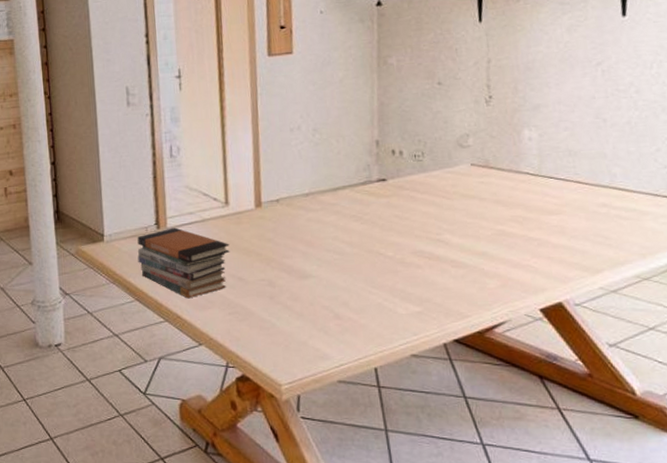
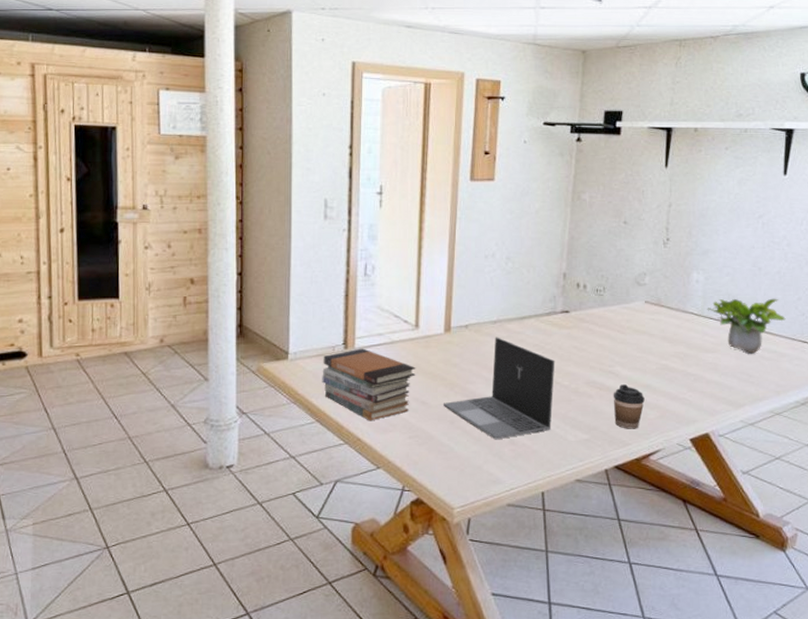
laptop: none [261,209,379,315] -> present [444,337,555,440]
coffee cup: none [444,253,482,300] -> present [613,384,645,429]
potted plant: none [545,151,644,214] -> present [707,298,786,354]

